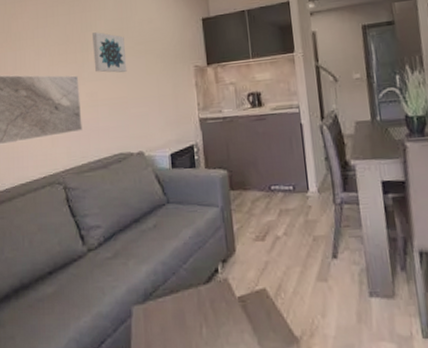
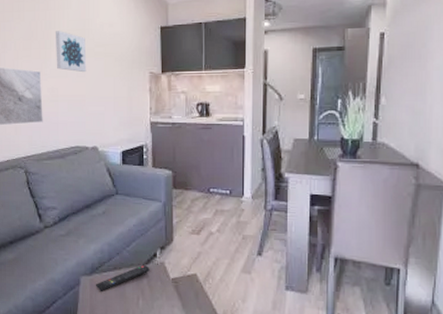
remote control: none [149,283,212,322] -> present [95,264,150,291]

